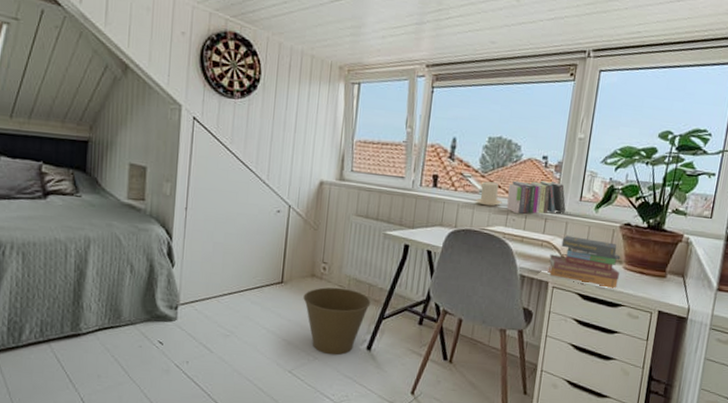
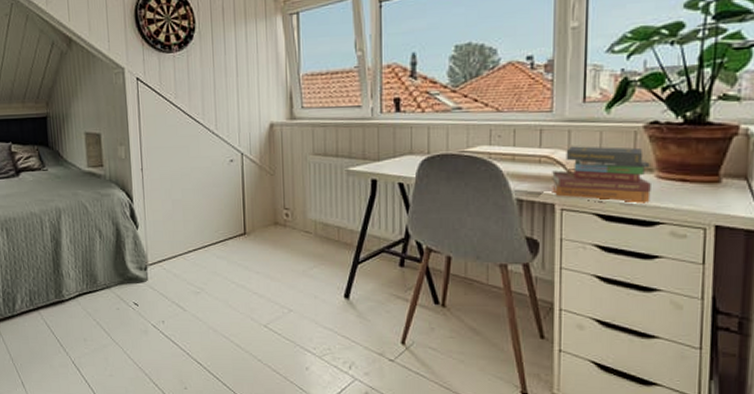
basket: present [303,287,371,356] -> none [269,233,342,306]
candle: present [476,181,502,207] -> none [449,96,482,125]
books: present [506,180,566,214] -> none [487,84,567,129]

